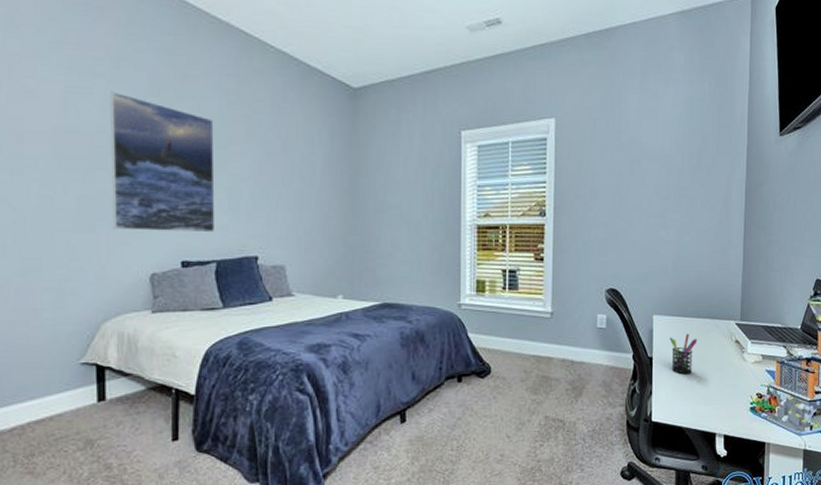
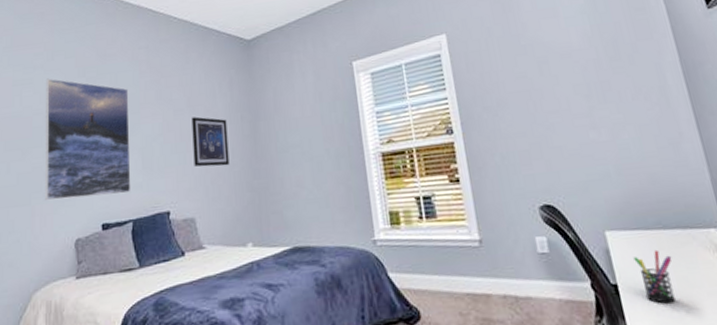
wall art: none [286,162,325,218] -> present [191,116,230,167]

